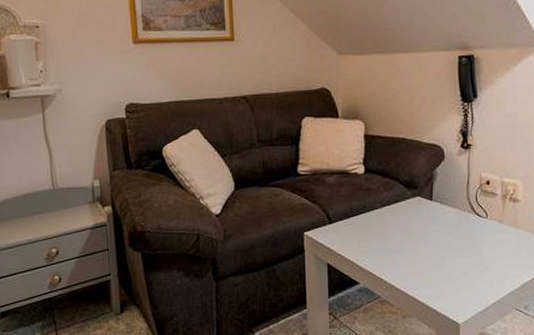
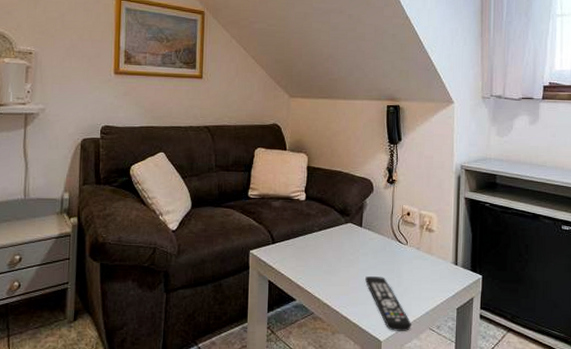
remote control: none [439,255,494,313] -> present [365,276,411,331]

